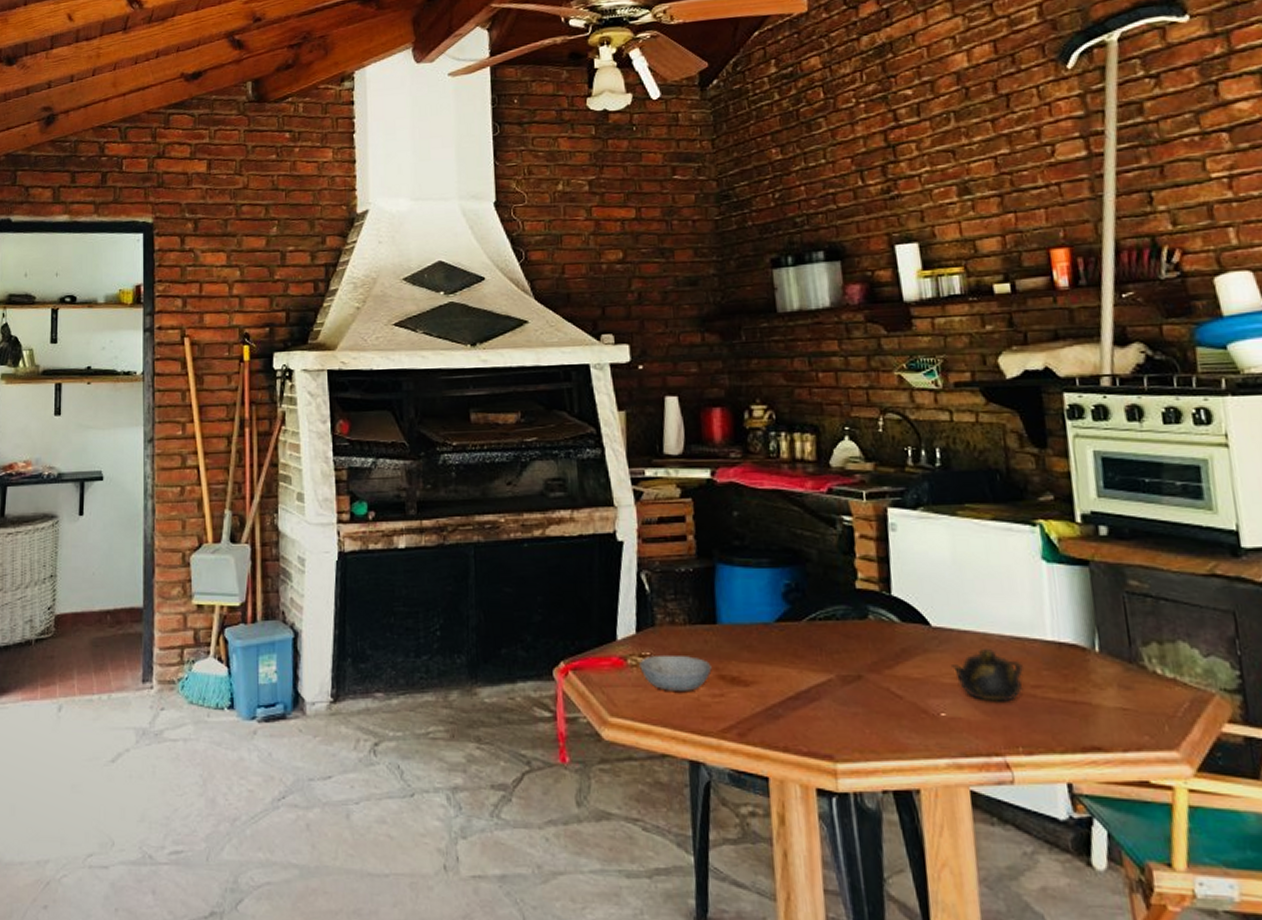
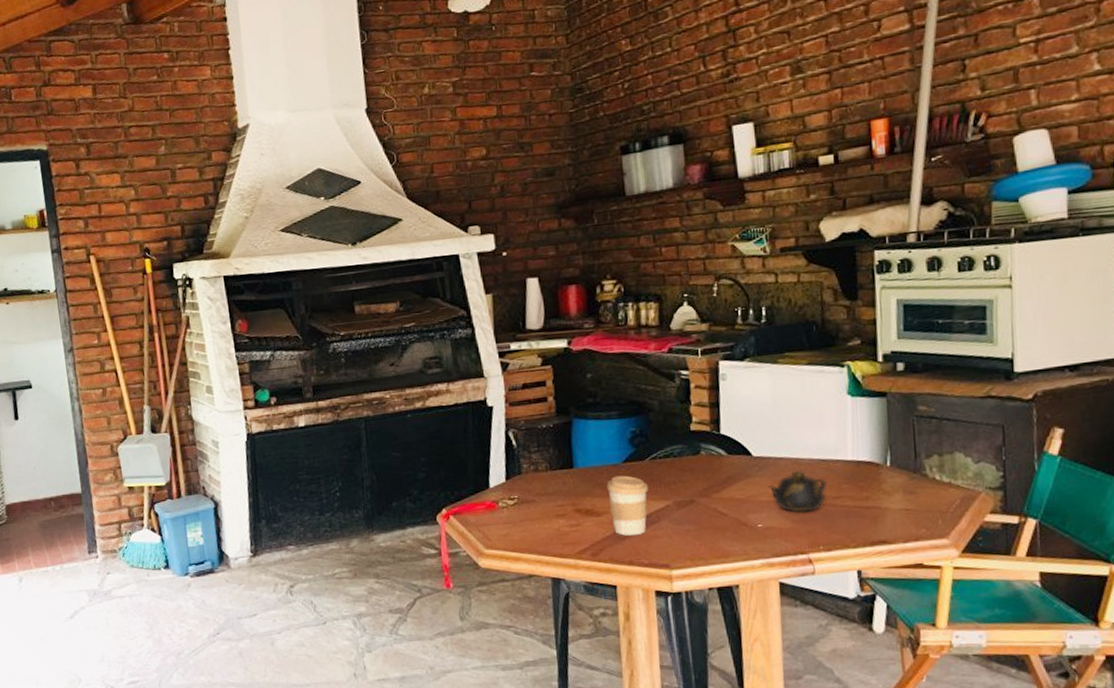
bowl: present [639,656,712,691] -> none [509,496,570,525]
coffee cup: none [756,638,807,714] -> present [607,475,648,536]

